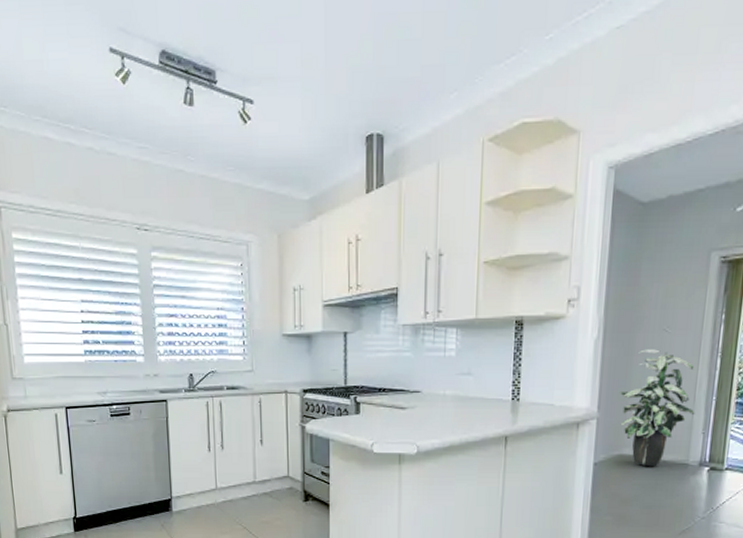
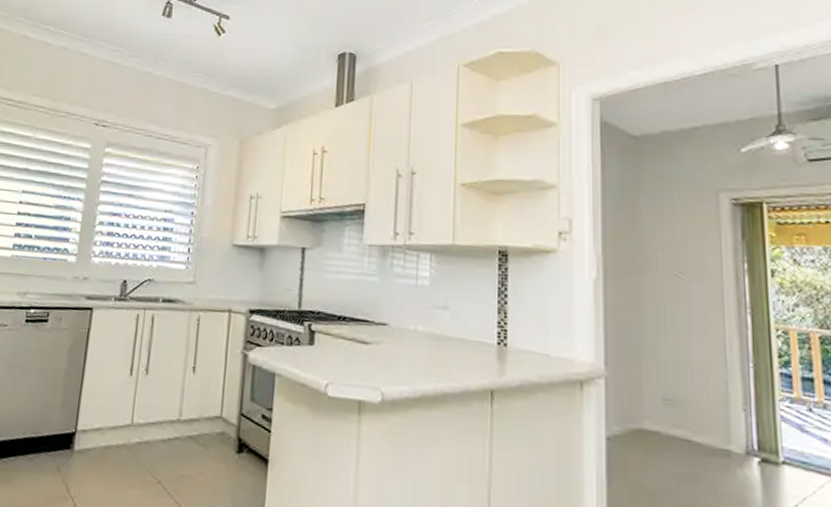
indoor plant: present [619,349,695,467] -> none [629,296,730,451]

